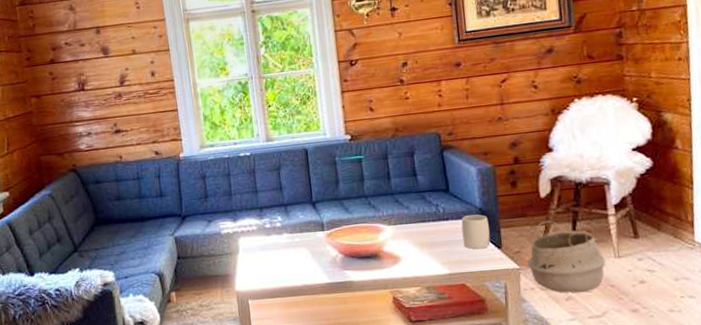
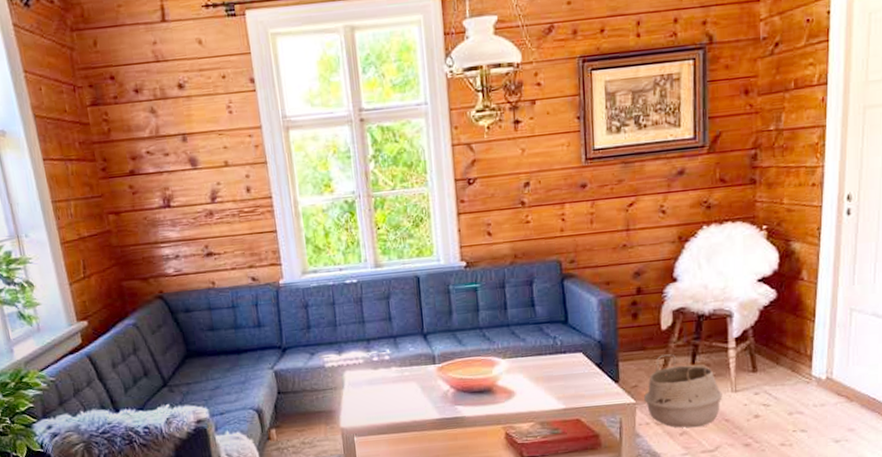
mug: present [461,214,491,250] -> none [579,347,608,384]

